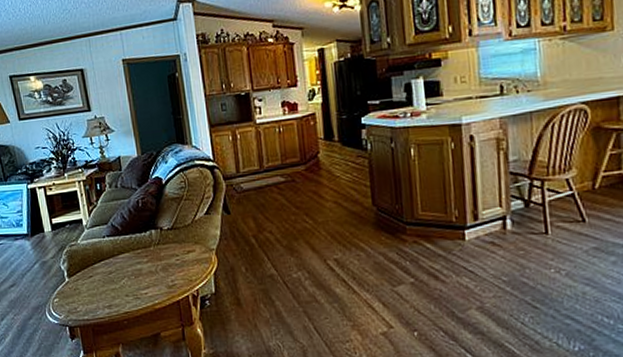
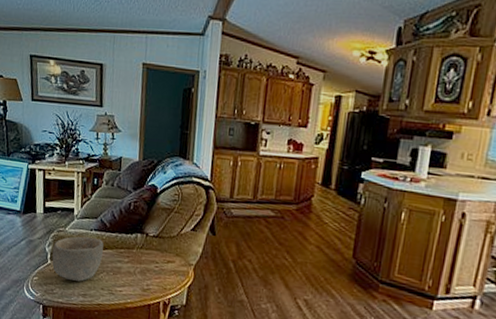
bowl: none [68,244,121,294] -> present [52,236,104,282]

